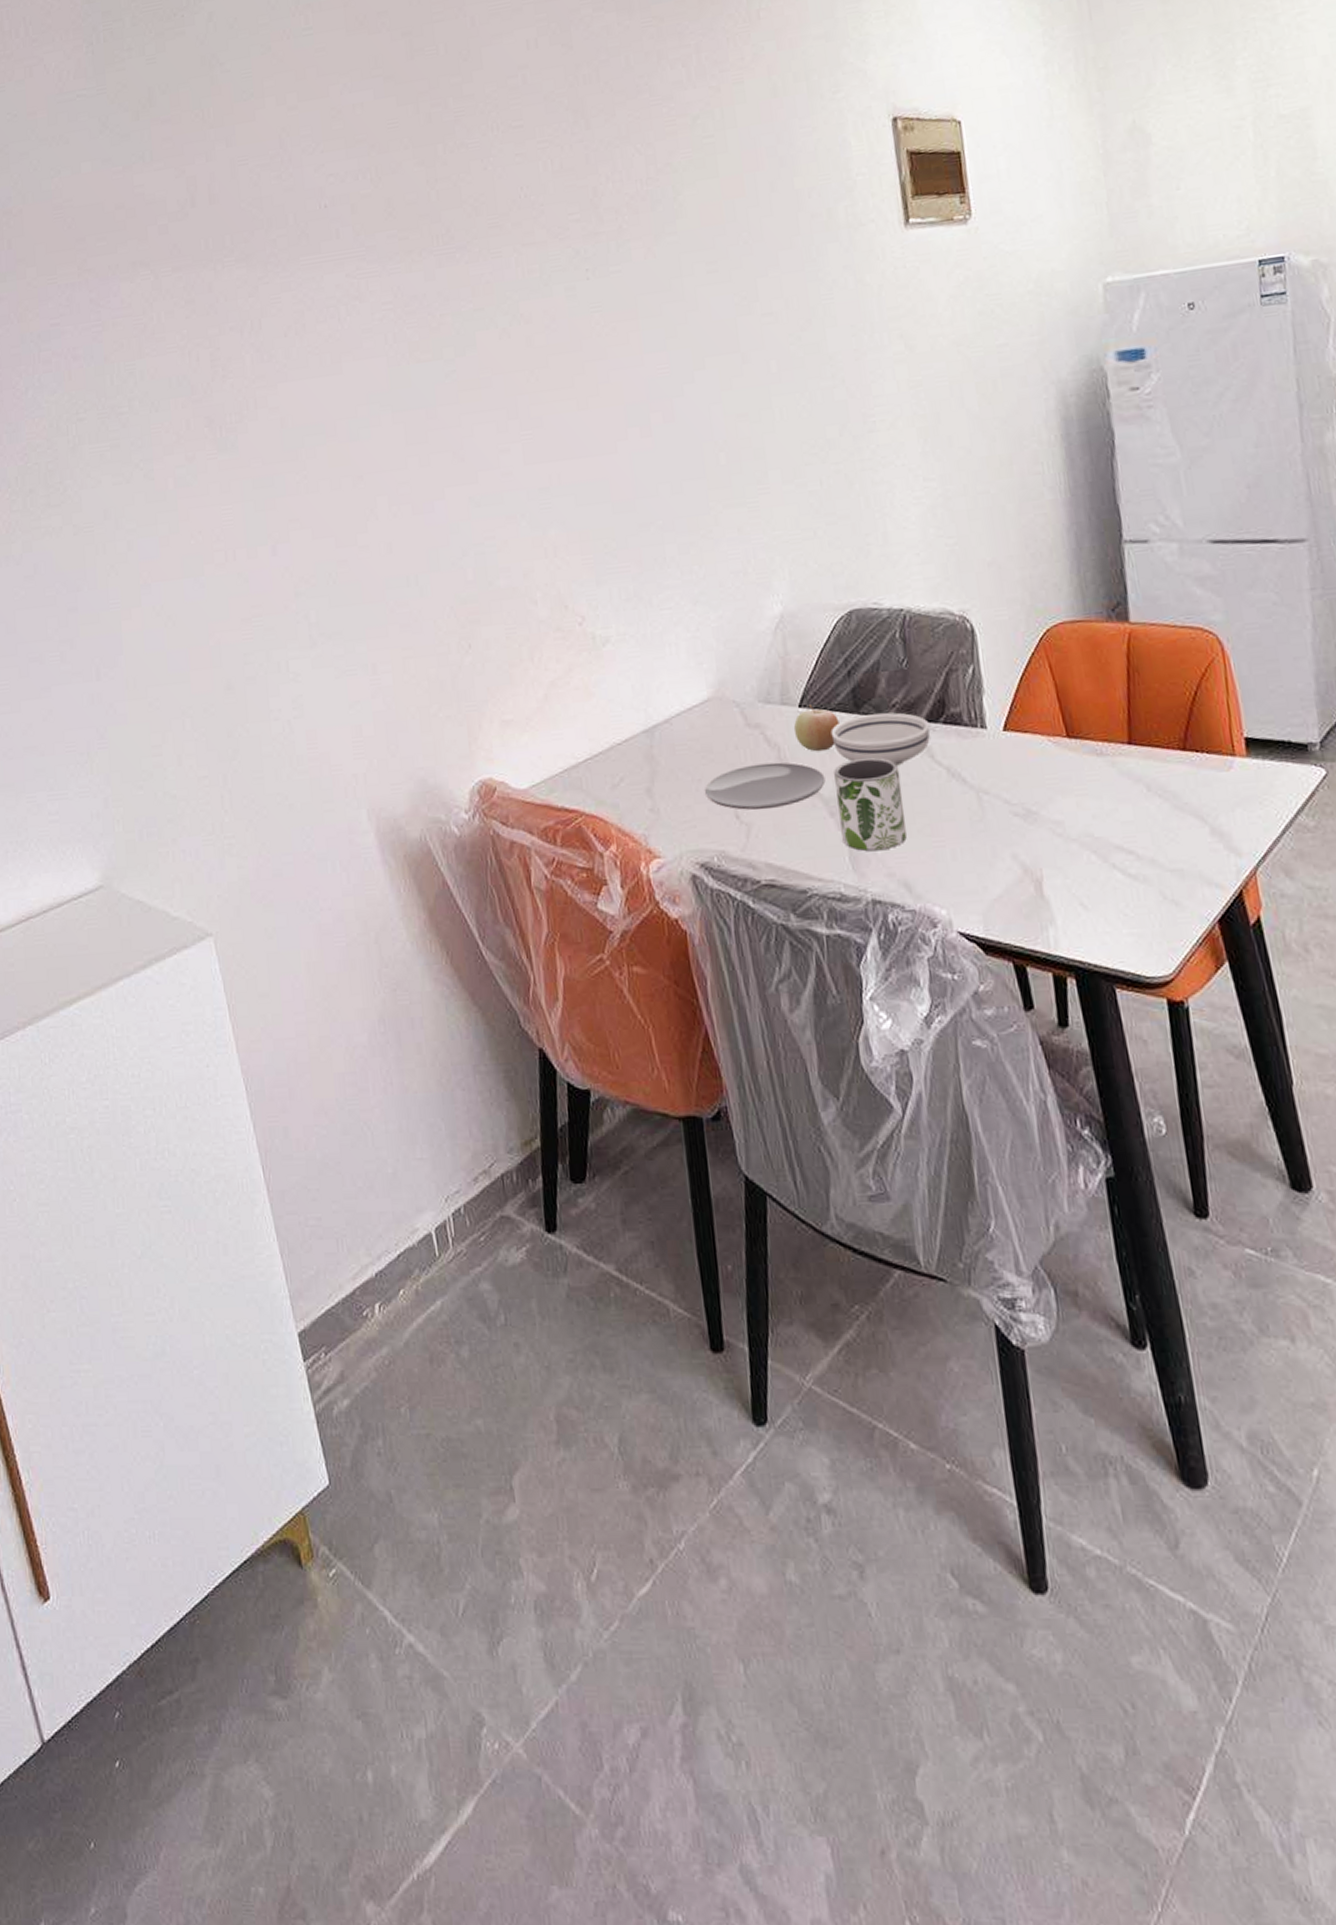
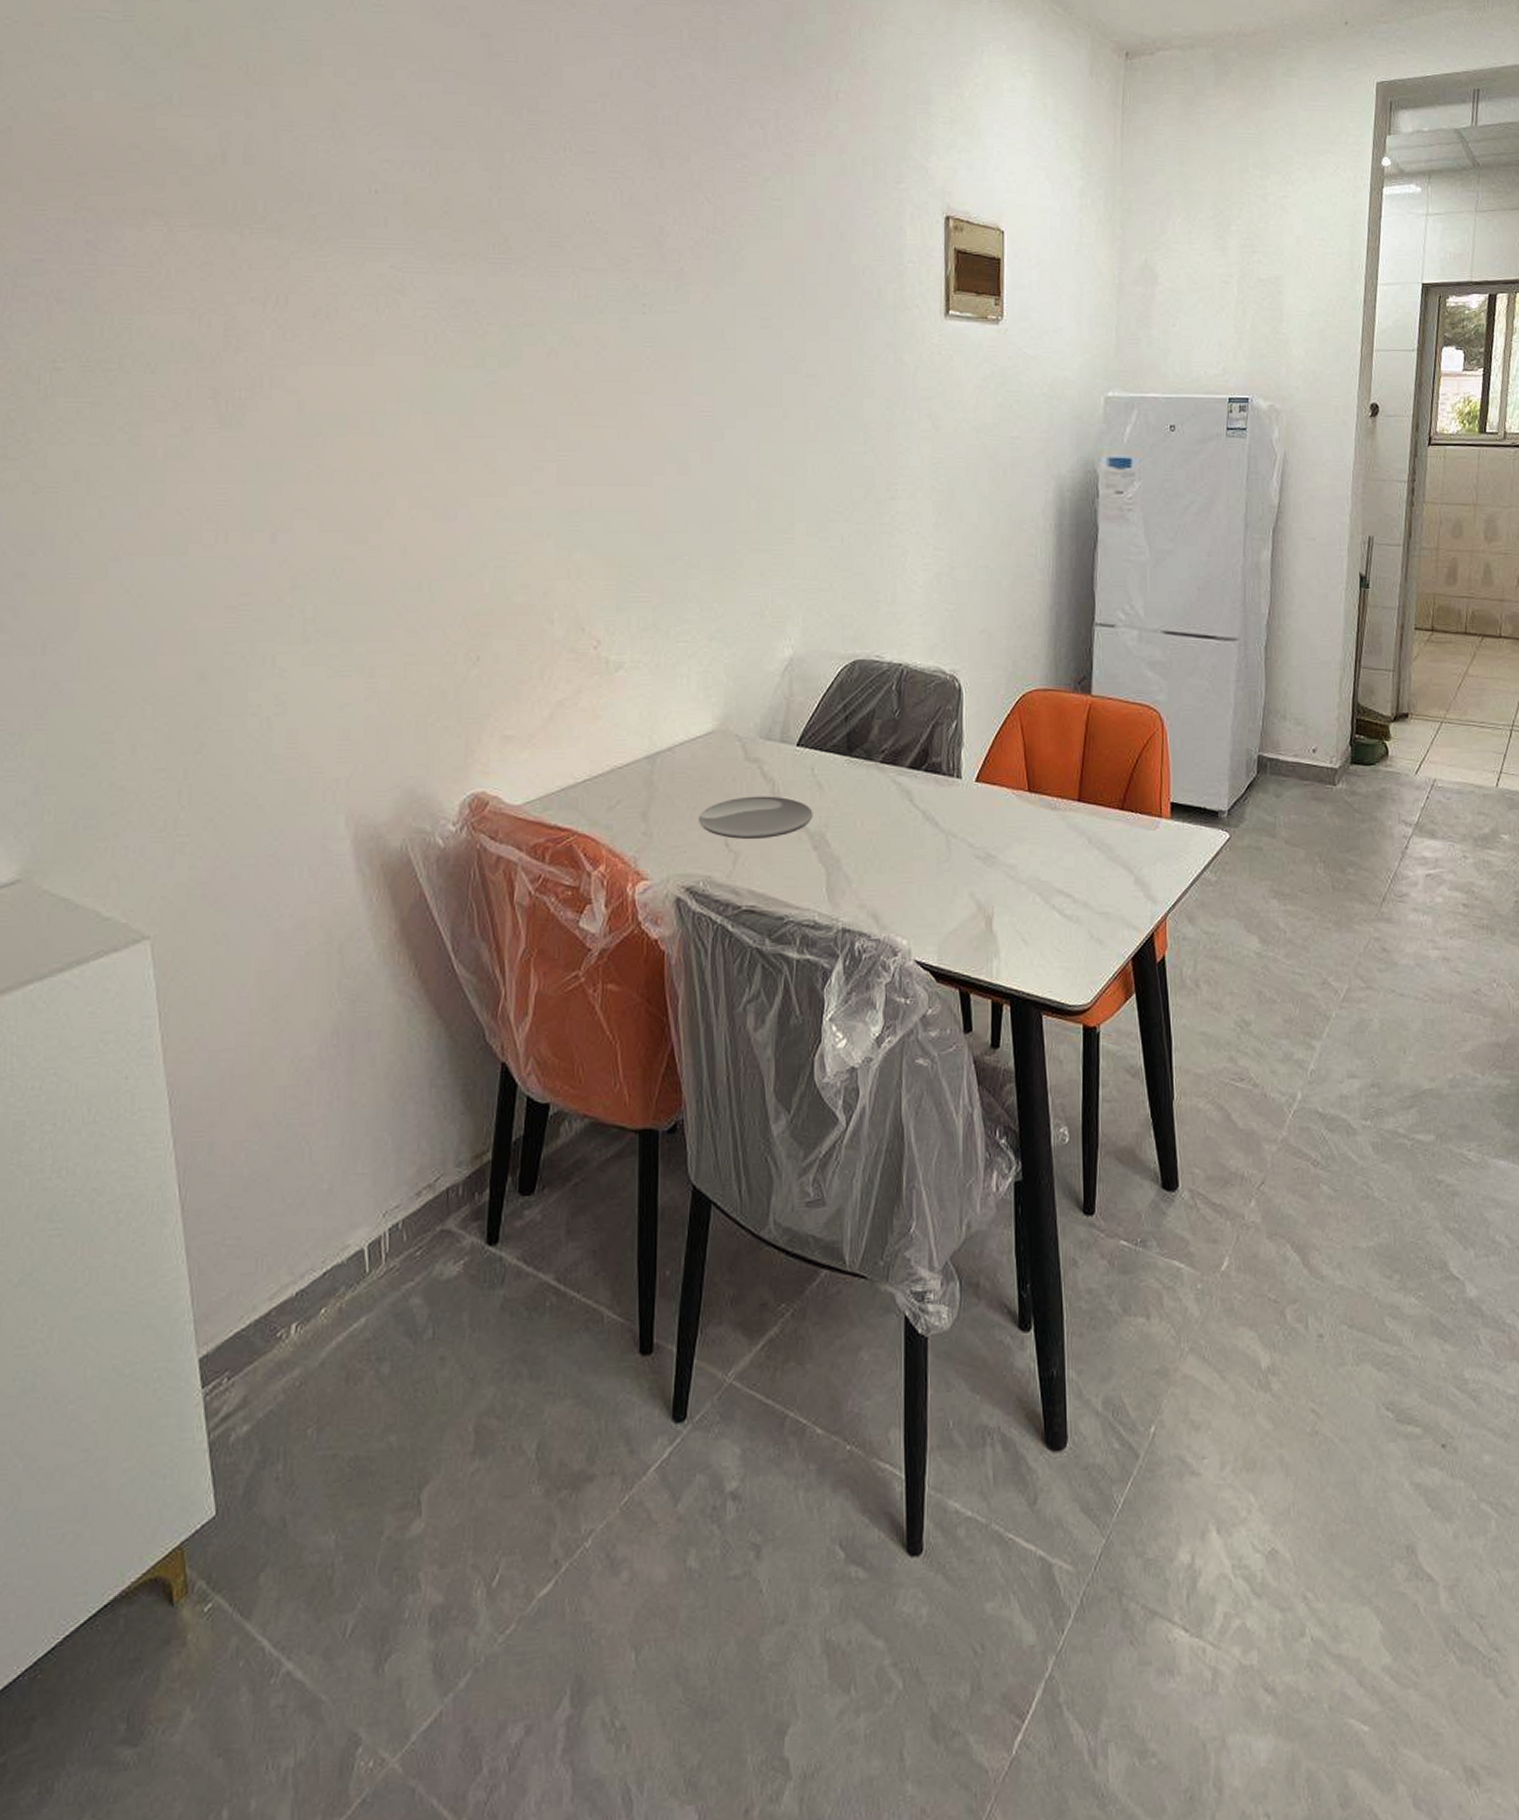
fruit: present [793,704,840,752] -> none [789,744,832,789]
bowl: present [831,712,931,766] -> none [823,758,913,807]
mug: present [834,758,907,852] -> none [822,798,881,884]

